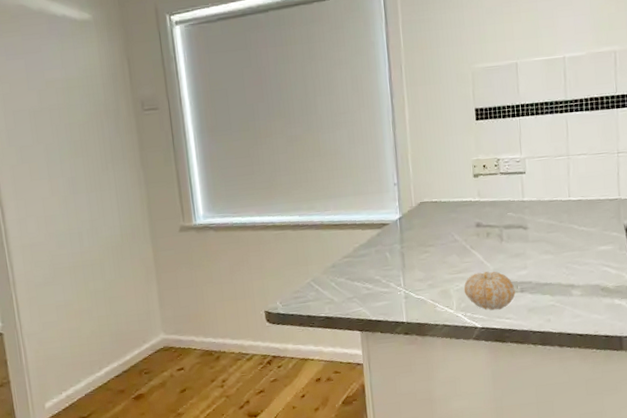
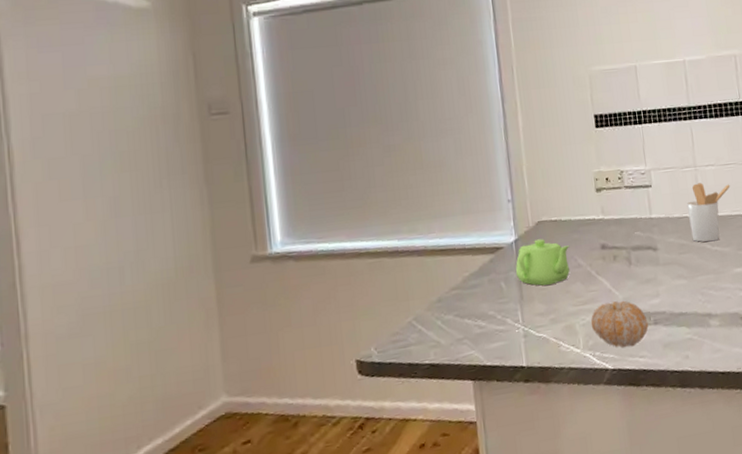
teapot: none [399,217,448,257] -> present [515,239,570,286]
utensil holder: none [558,170,601,223] -> present [687,183,730,243]

